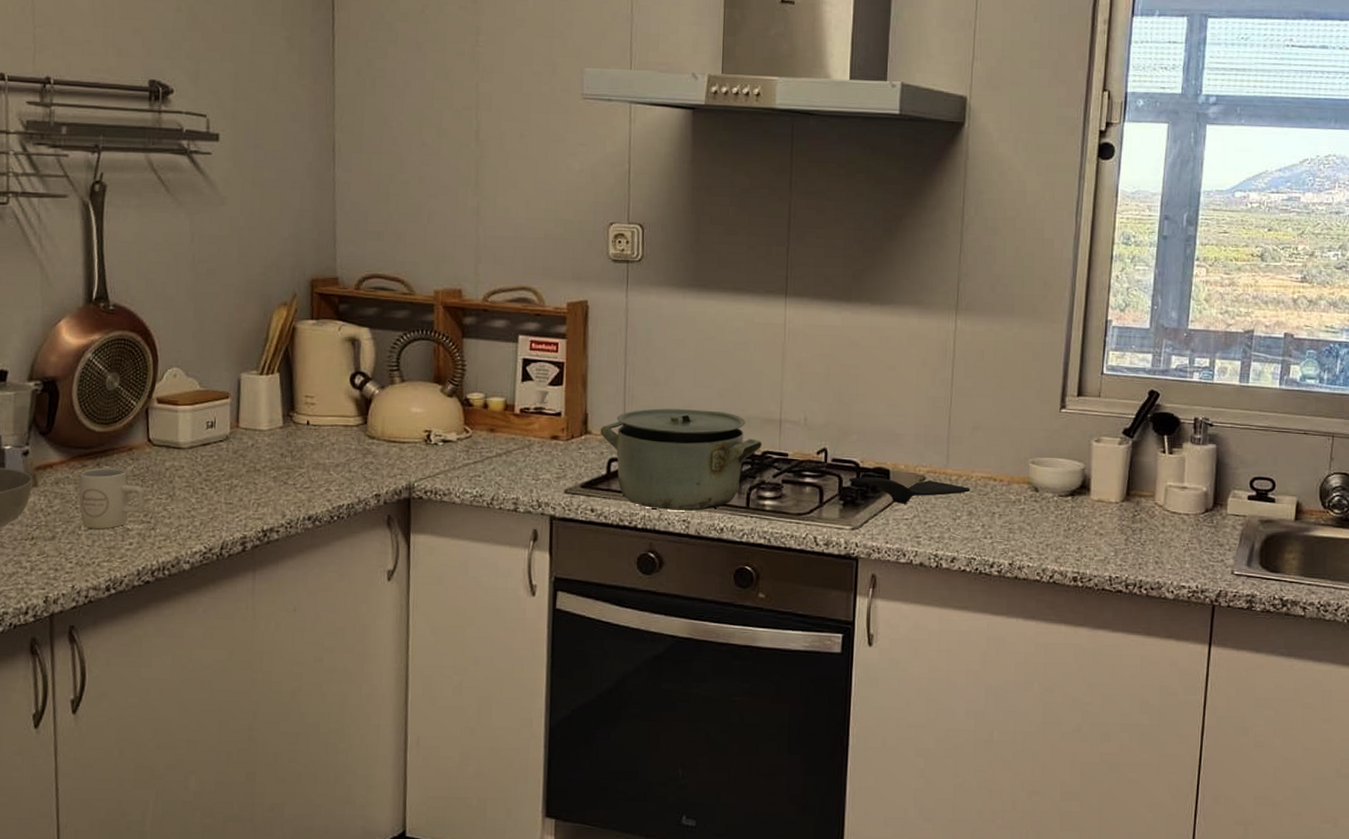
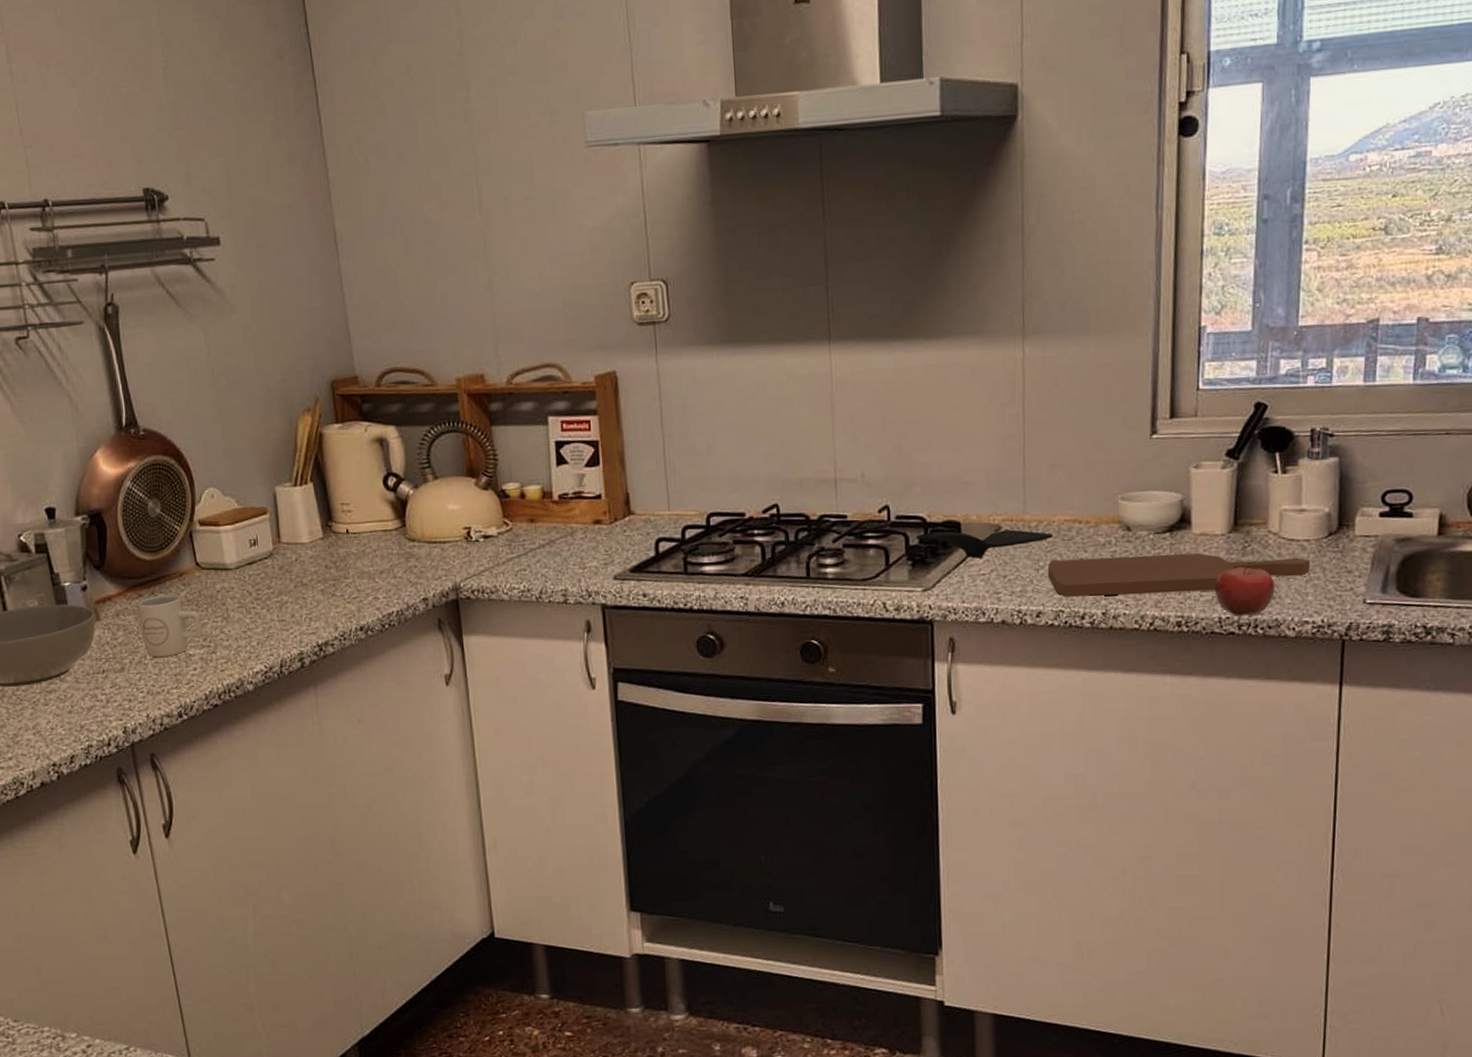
saucepan: present [600,408,762,511] -> none [643,476,818,588]
cutting board: none [963,512,1189,552] -> present [1047,553,1311,598]
fruit: none [1107,528,1158,577] -> present [1214,561,1275,616]

